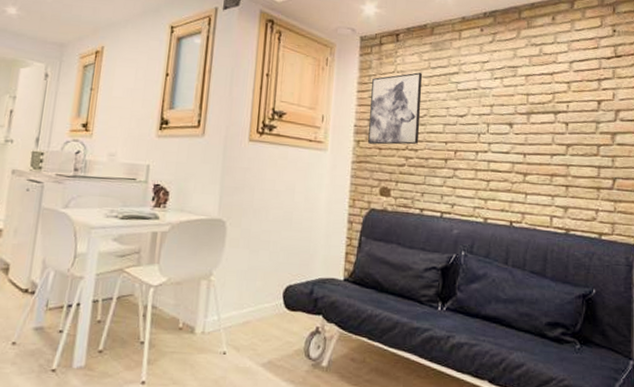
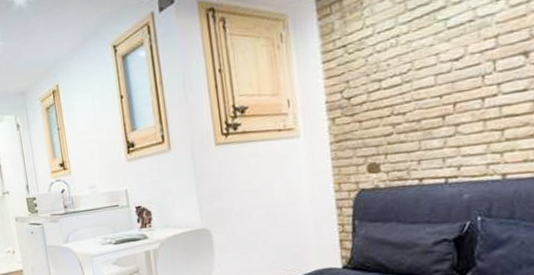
wall art: present [368,72,423,145] -> none [338,20,406,119]

